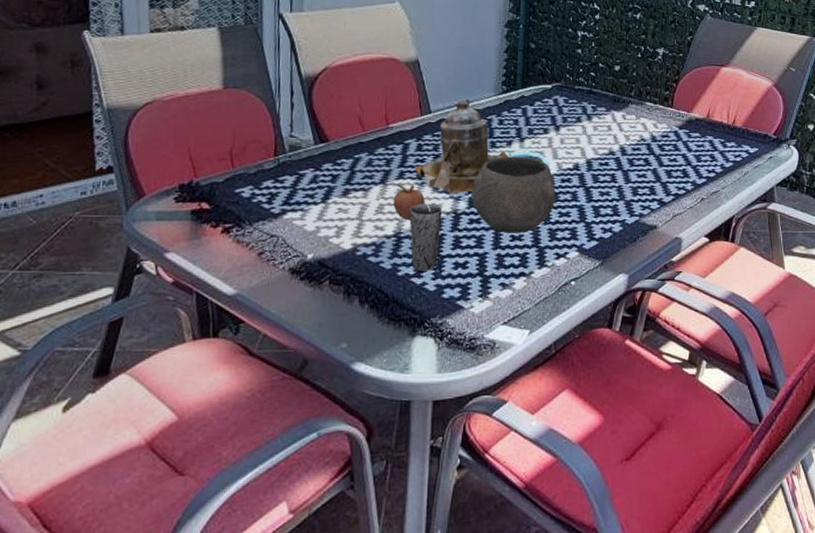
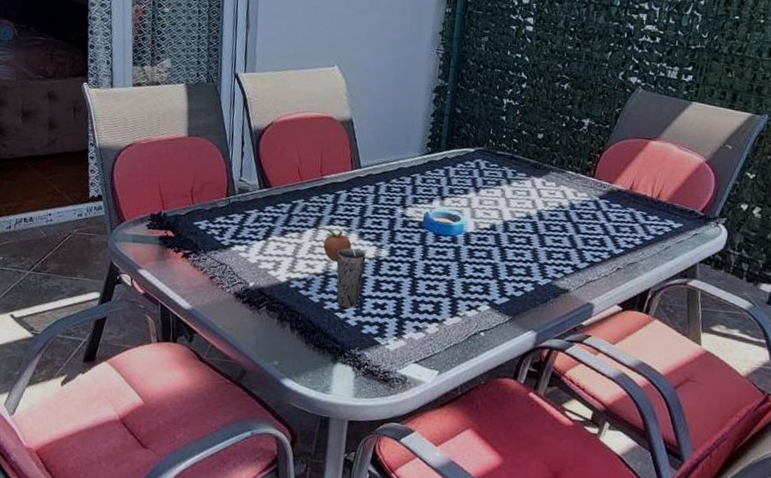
teapot: present [414,99,508,194] -> none [343,157,429,242]
bowl: present [471,156,556,233] -> none [392,212,472,284]

